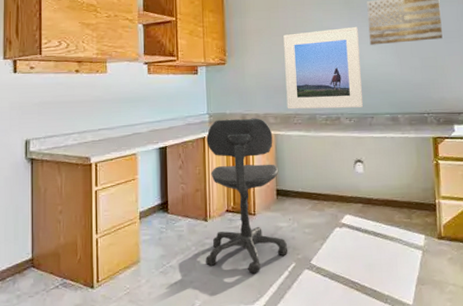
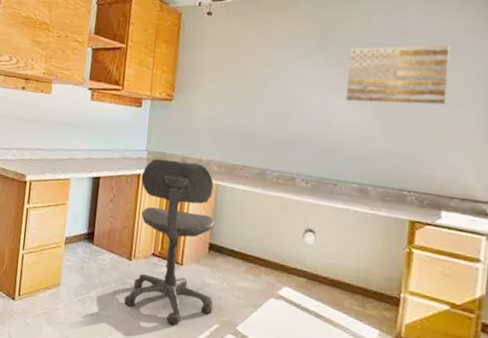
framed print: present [283,26,363,109] -> none [234,76,334,171]

